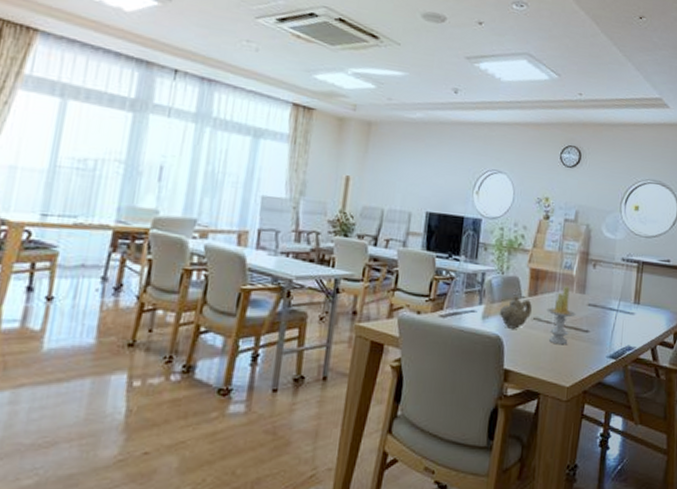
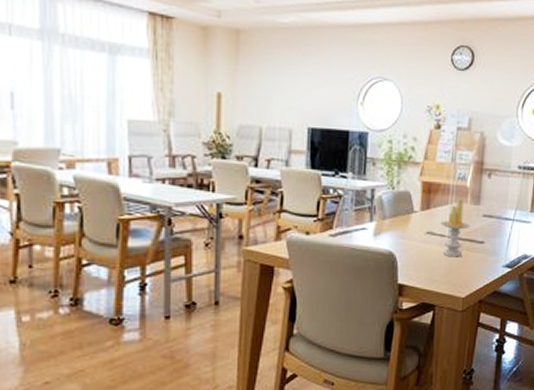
teapot: present [499,296,532,329] -> none [391,211,425,244]

